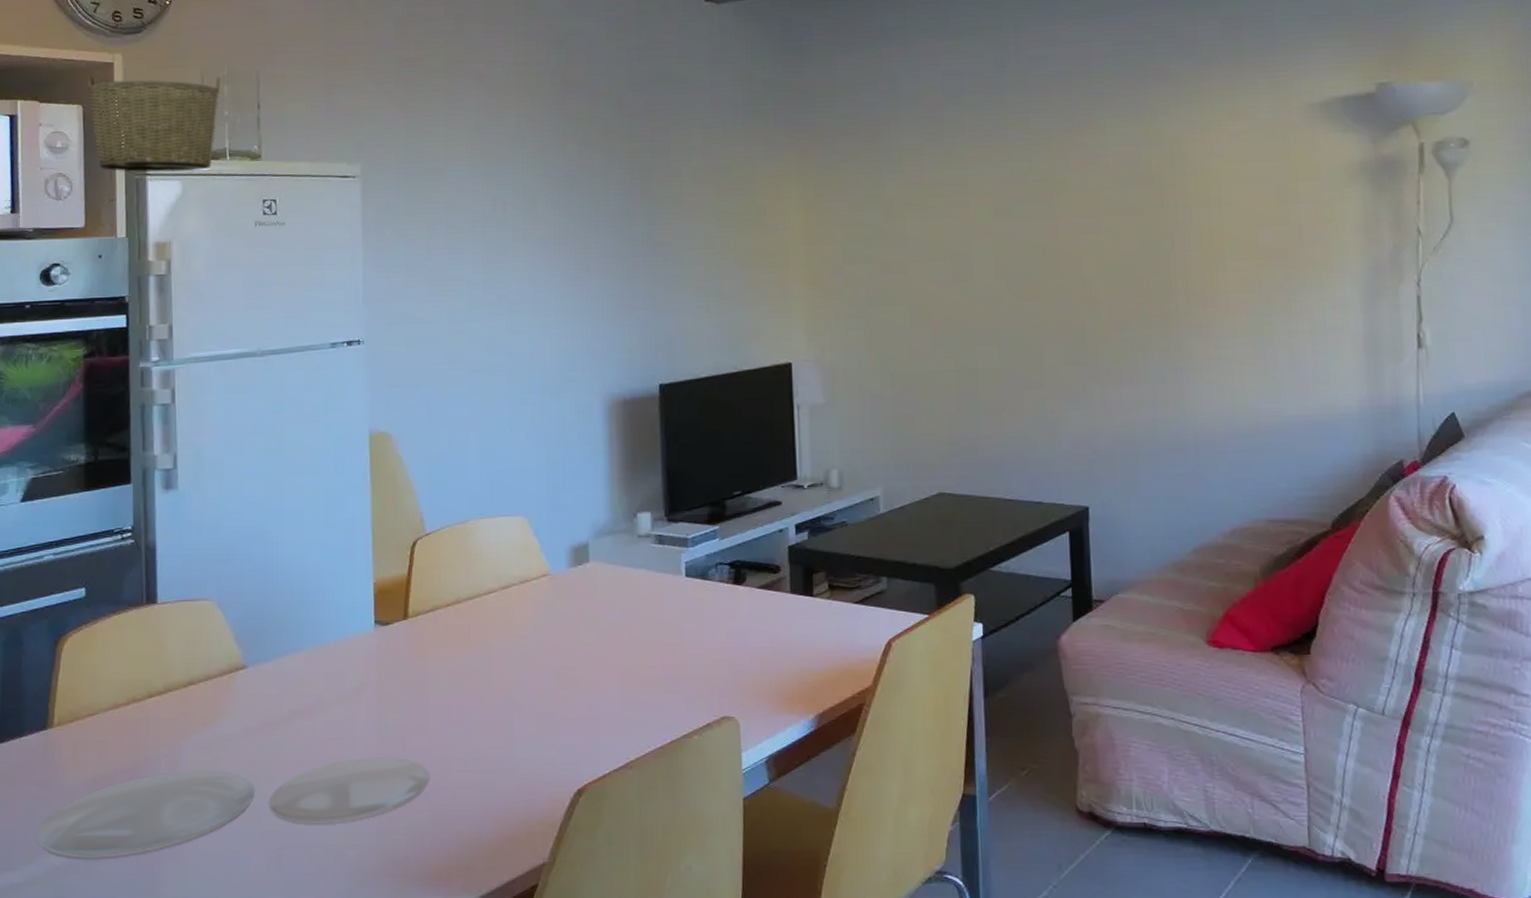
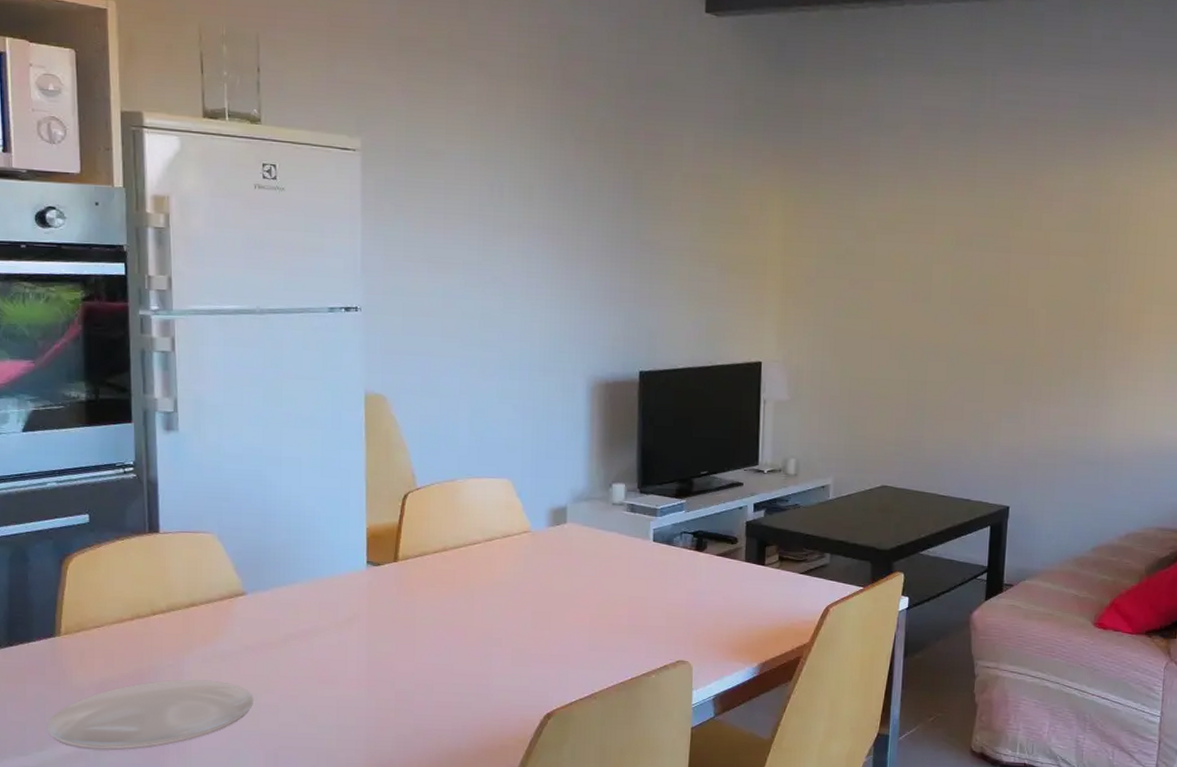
basket: present [87,73,221,172] -> none [79,17,220,129]
plate: present [268,756,429,826] -> none [265,677,414,732]

